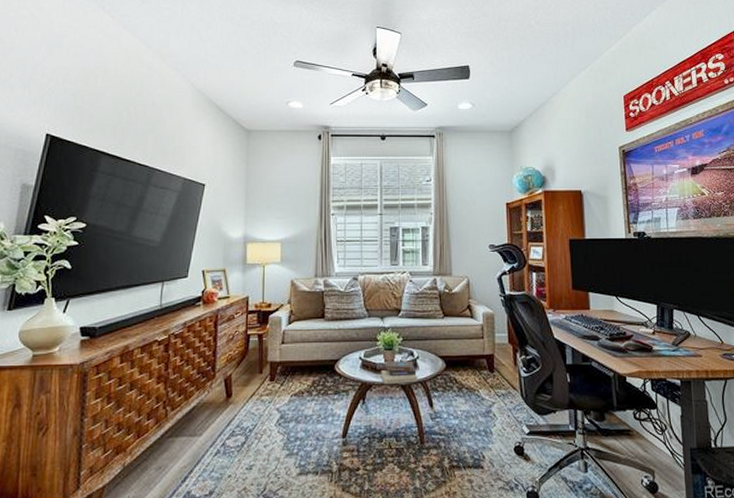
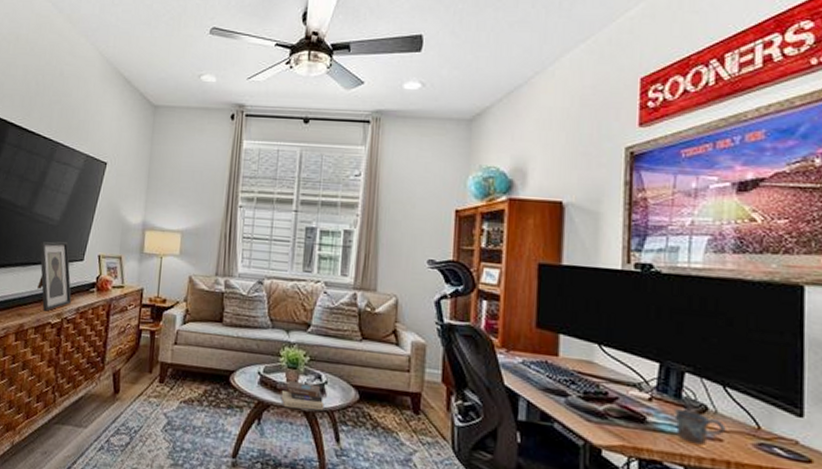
picture frame: none [141,260,177,330] -> present [37,241,72,311]
mug: none [670,337,703,363] -> present [675,409,726,447]

